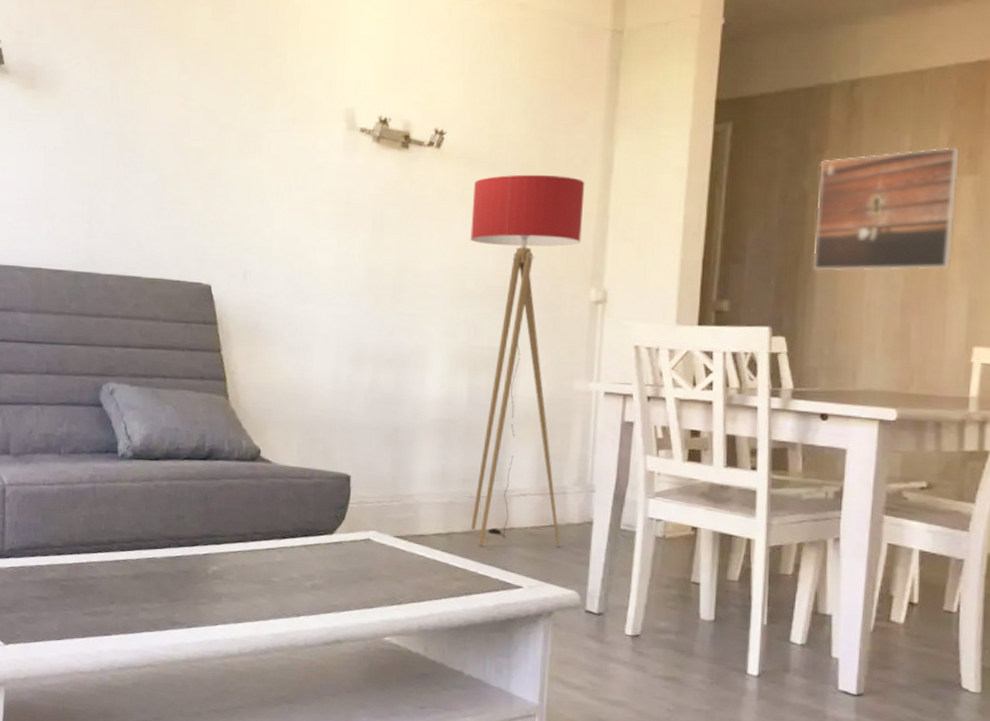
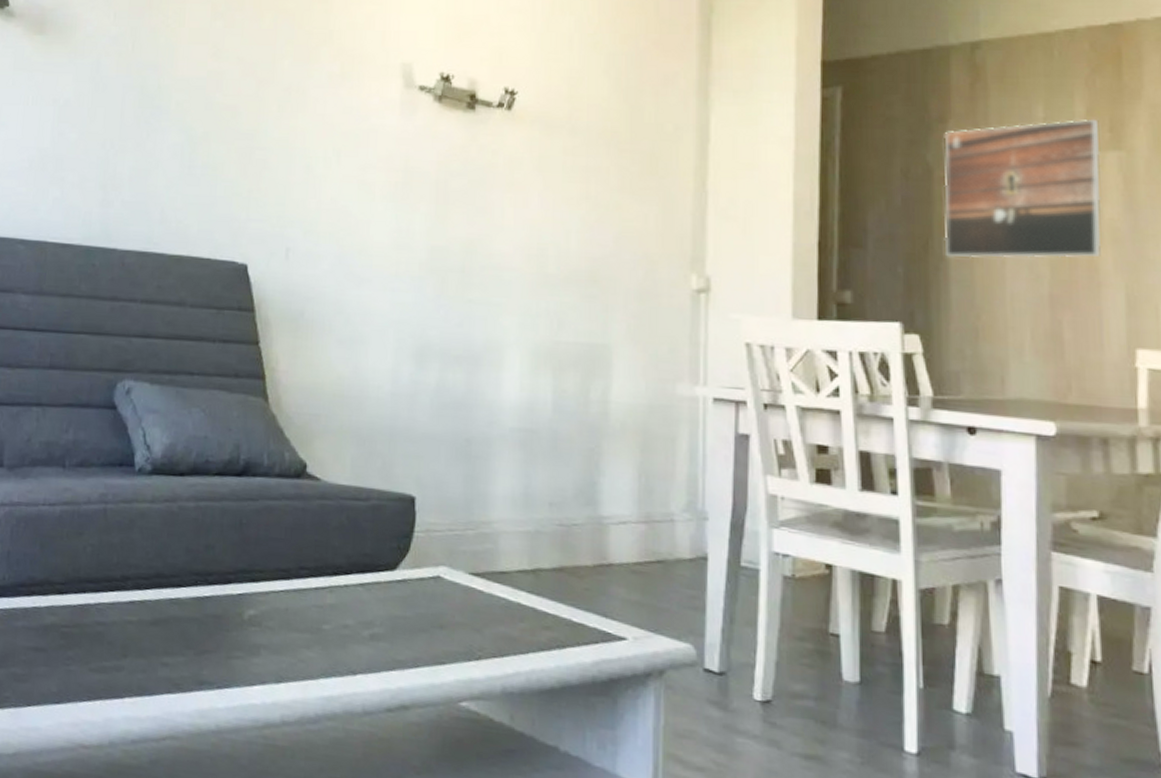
floor lamp: present [470,174,585,547] -> none [549,141,679,588]

